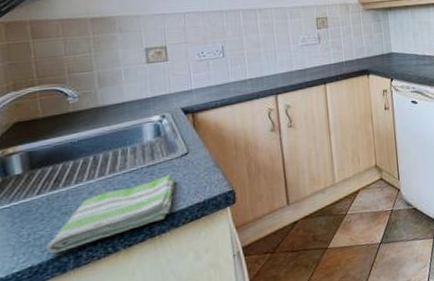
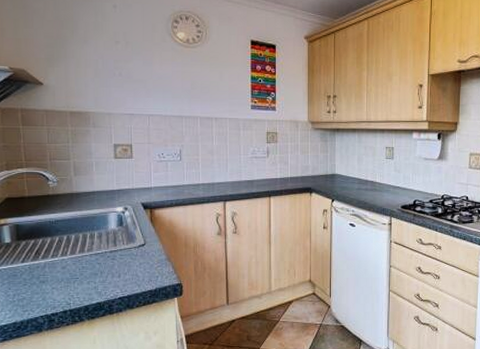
dish towel: present [46,174,176,253] -> none [27,261,133,314]

